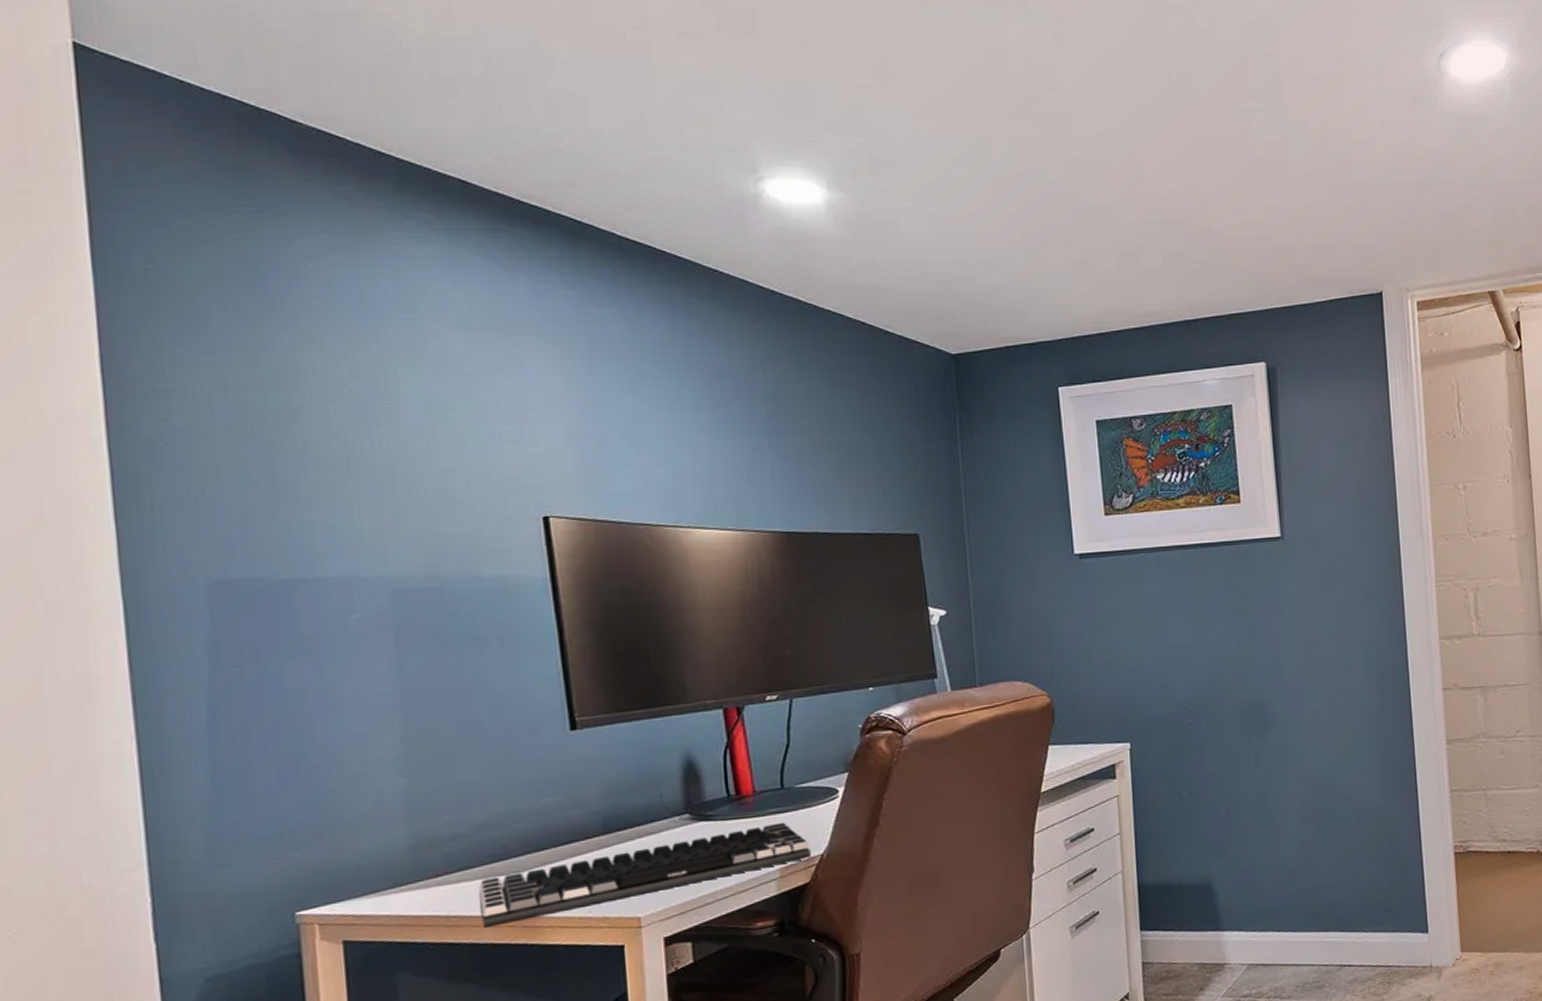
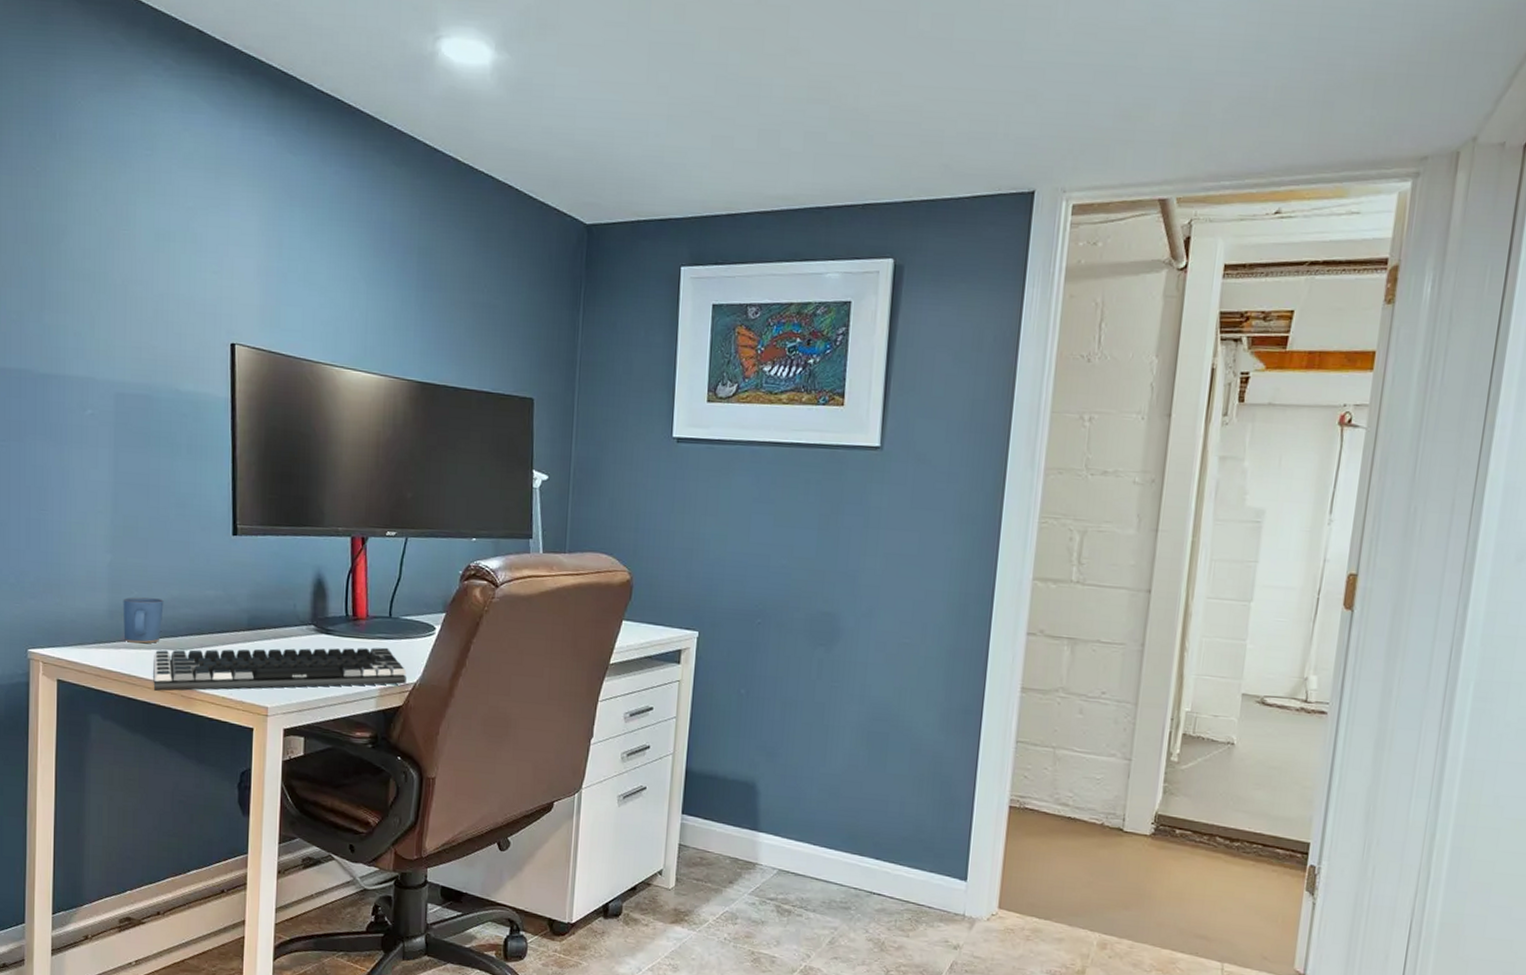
mug: none [428,819,487,878] -> present [123,597,164,644]

